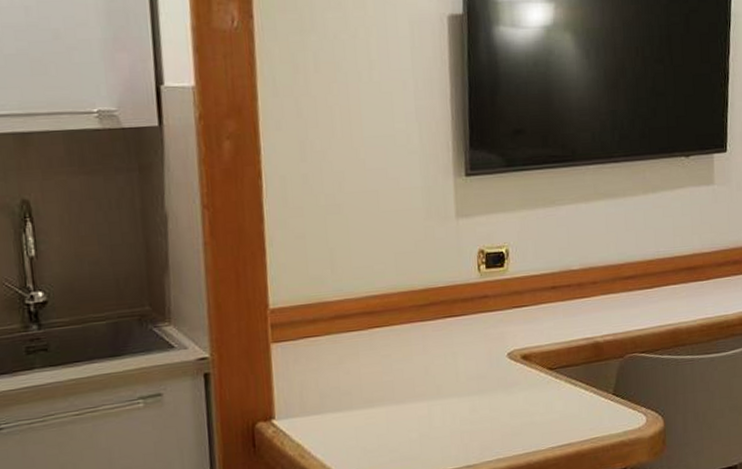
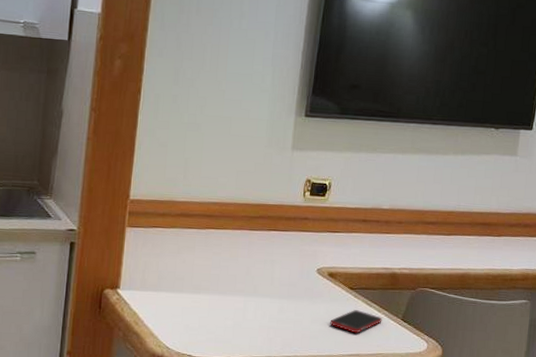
cell phone: none [532,392,591,420] -> present [330,310,382,334]

